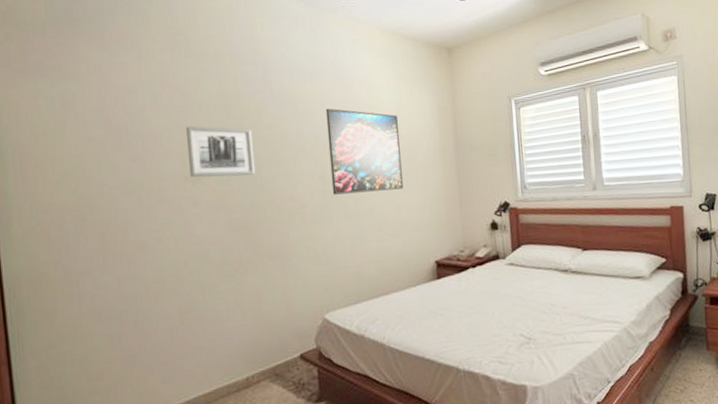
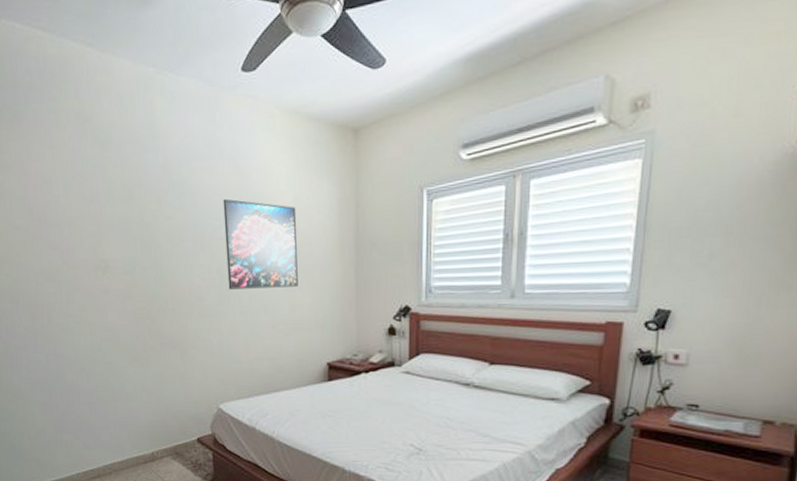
wall art: present [185,126,256,178] -> none [94,216,158,267]

